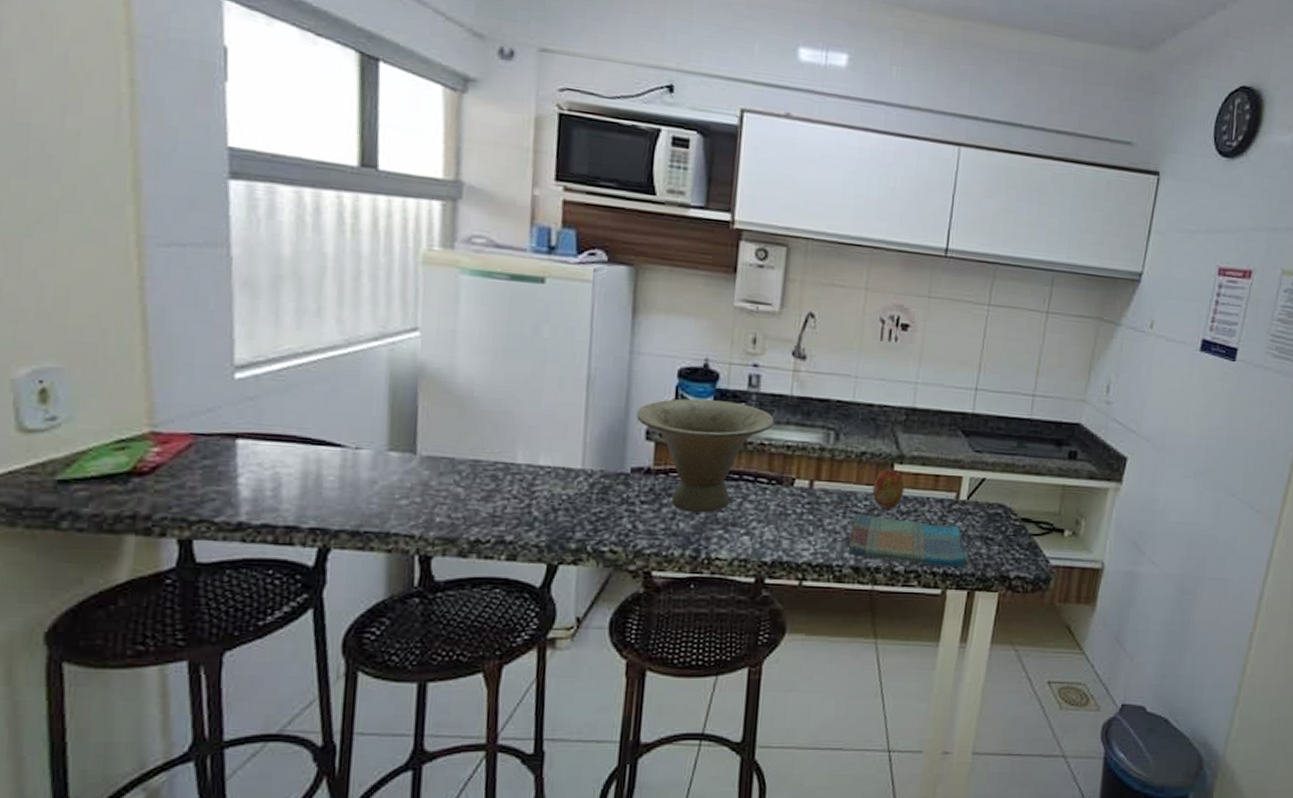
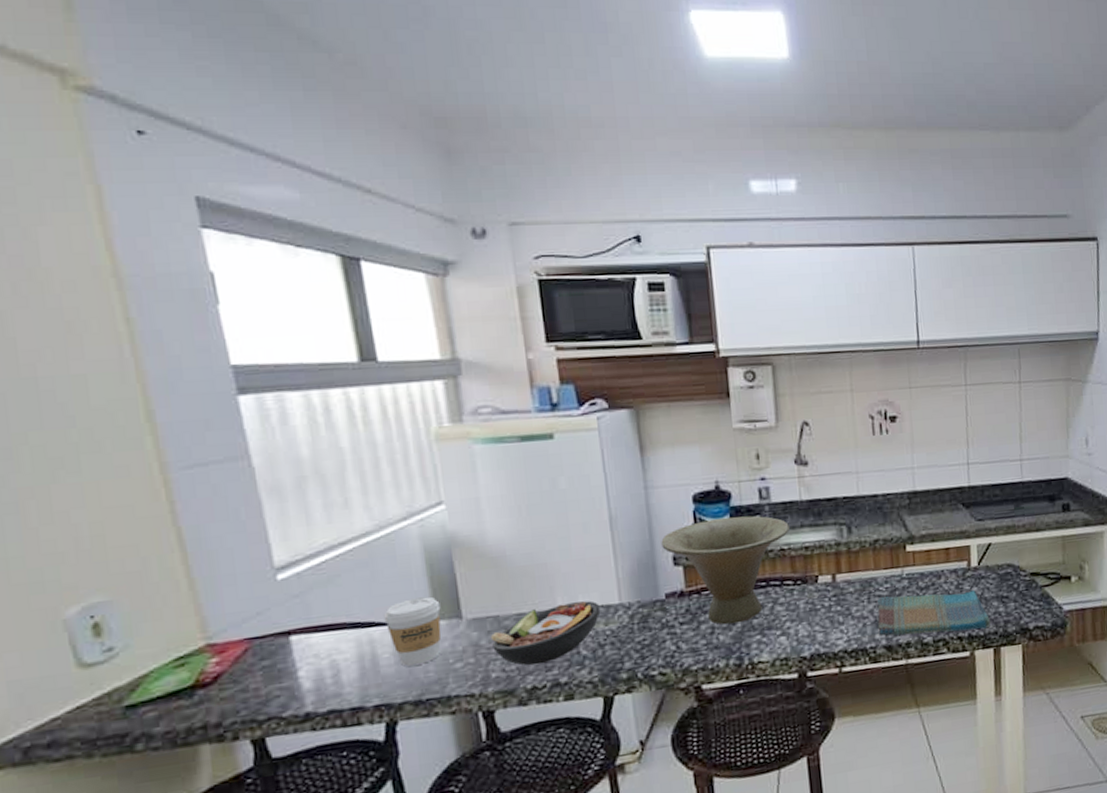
coffee cup: none [335,423,396,494] -> present [383,596,442,667]
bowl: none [441,458,561,518] -> present [490,600,601,666]
apple: present [872,465,905,509] -> none [890,546,920,588]

